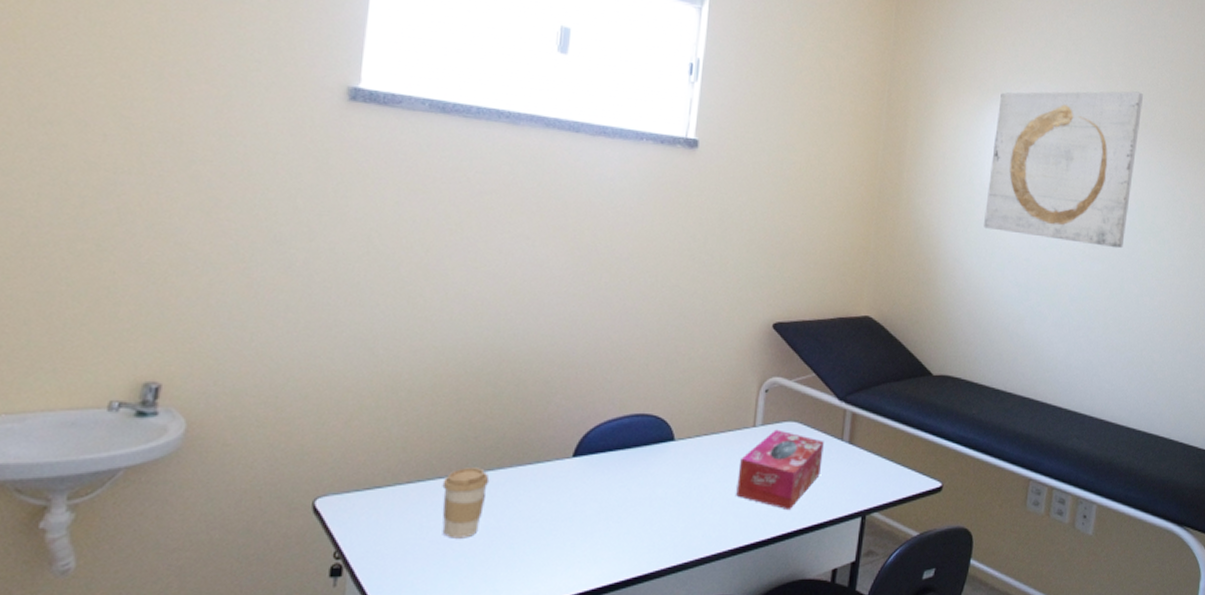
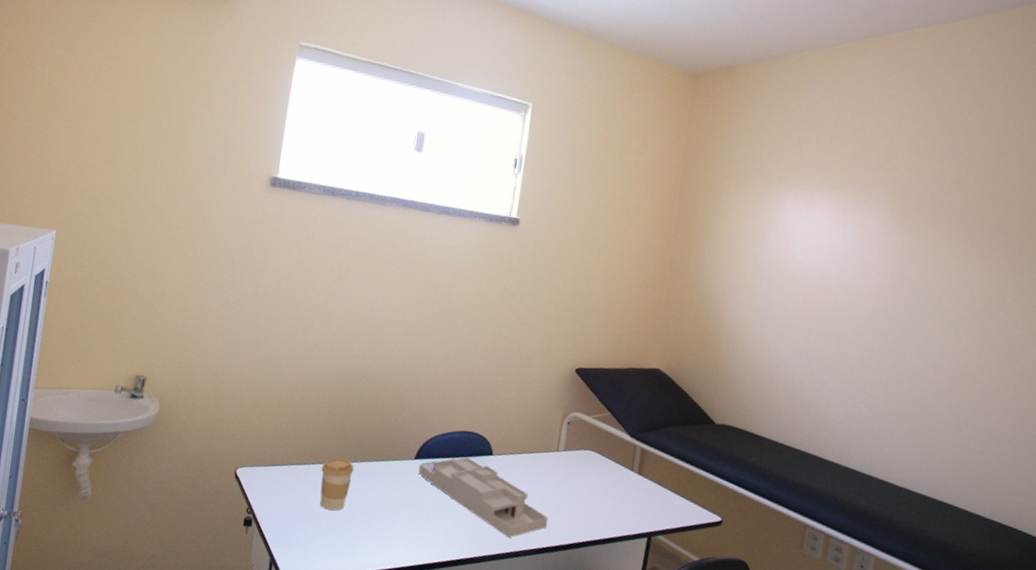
desk organizer: none [577,447,746,540] -> present [418,457,549,538]
tissue box: present [736,429,824,511] -> none [541,455,616,524]
wall art: present [984,91,1143,249] -> none [767,182,930,325]

